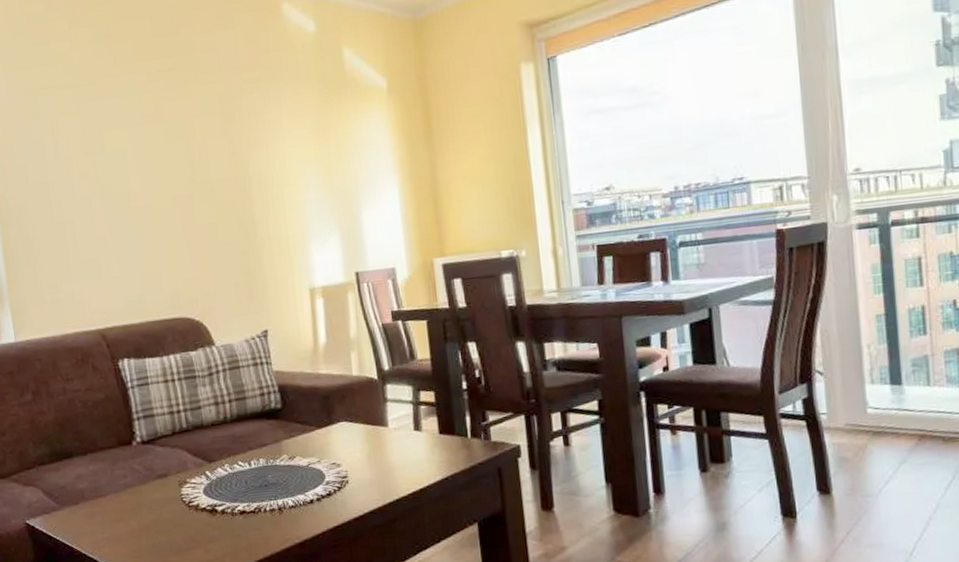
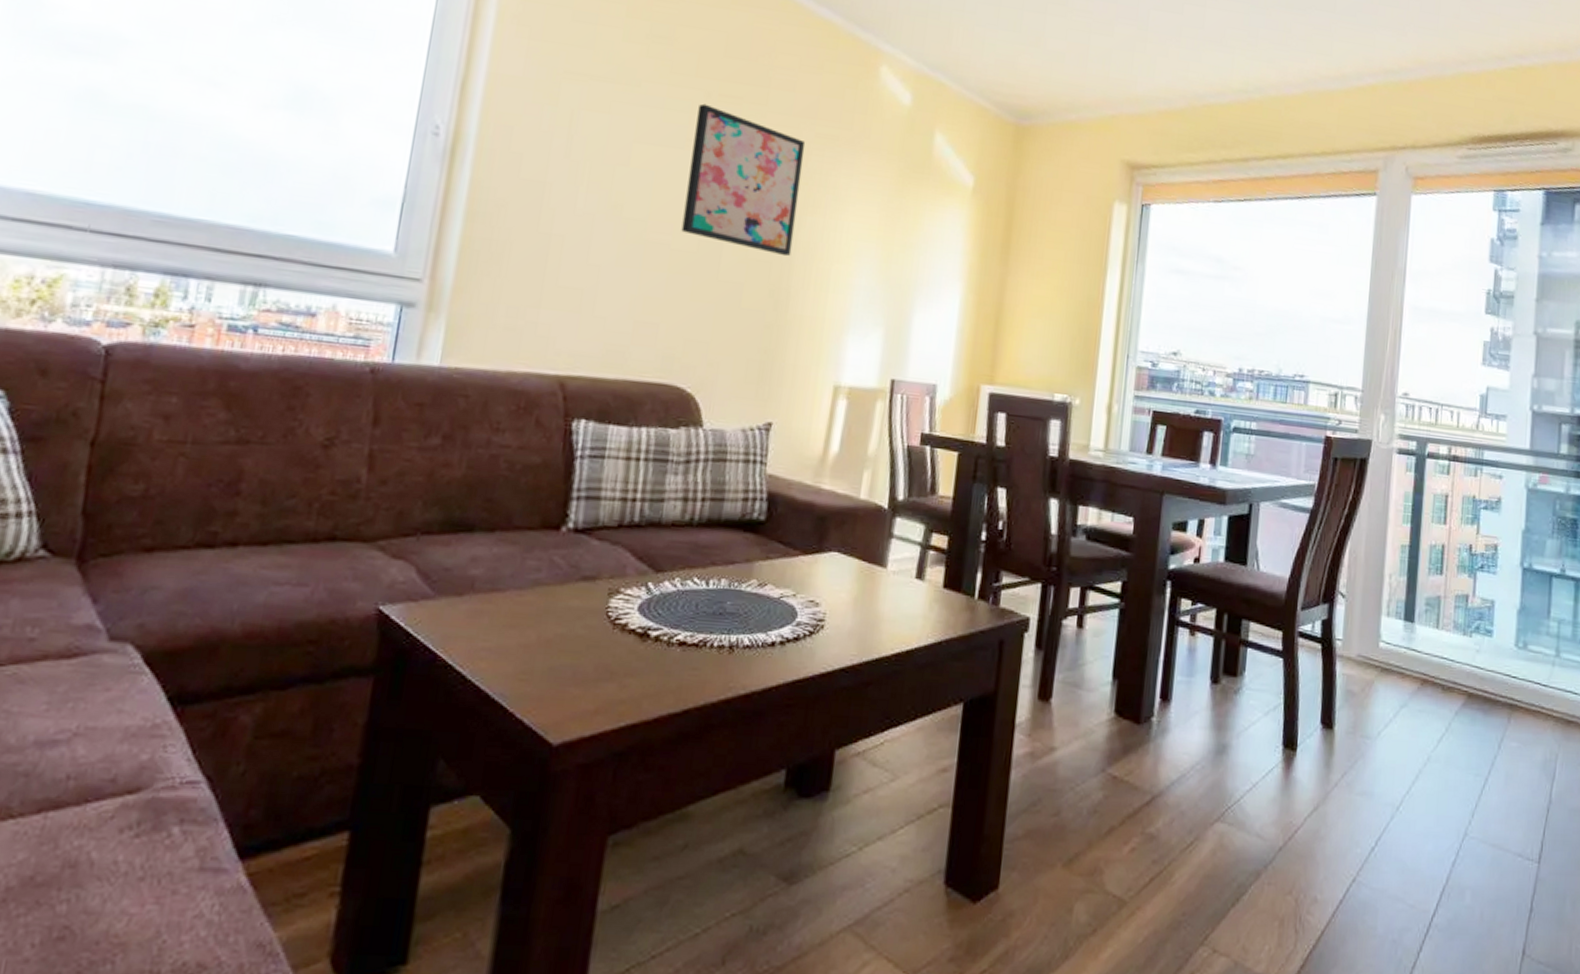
wall art: none [144,82,248,194] -> present [681,103,806,257]

